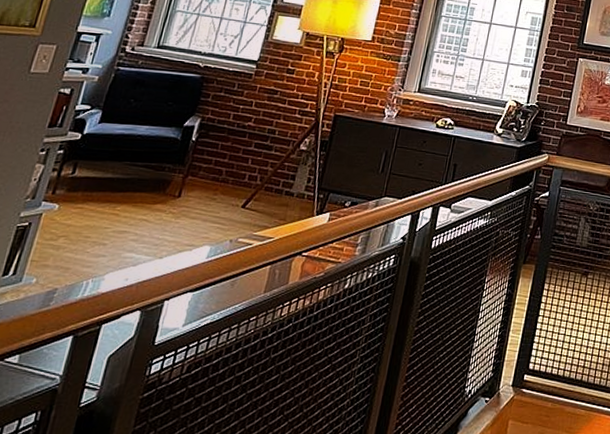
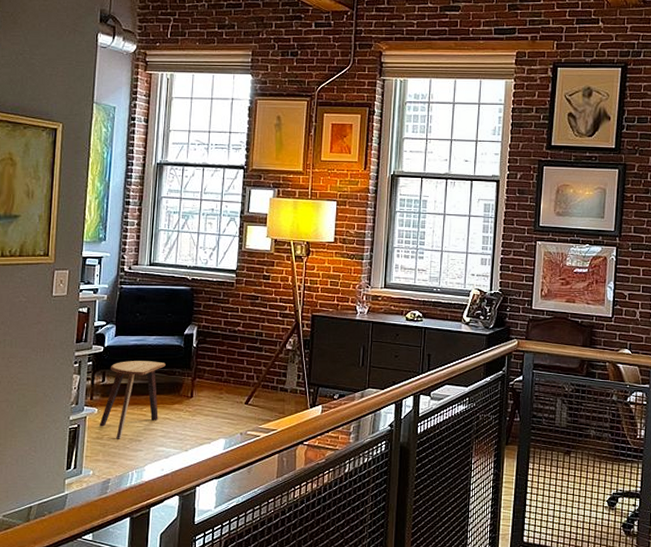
stool: none [56,151,155,242] -> present [99,361,166,439]

